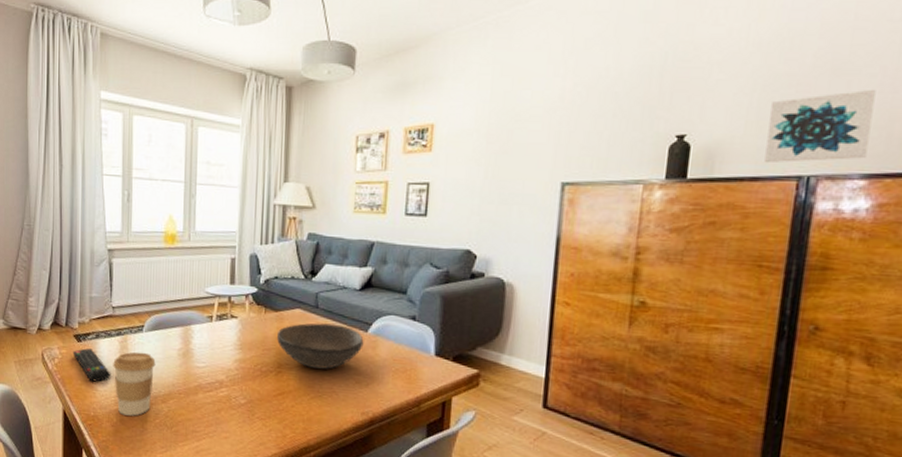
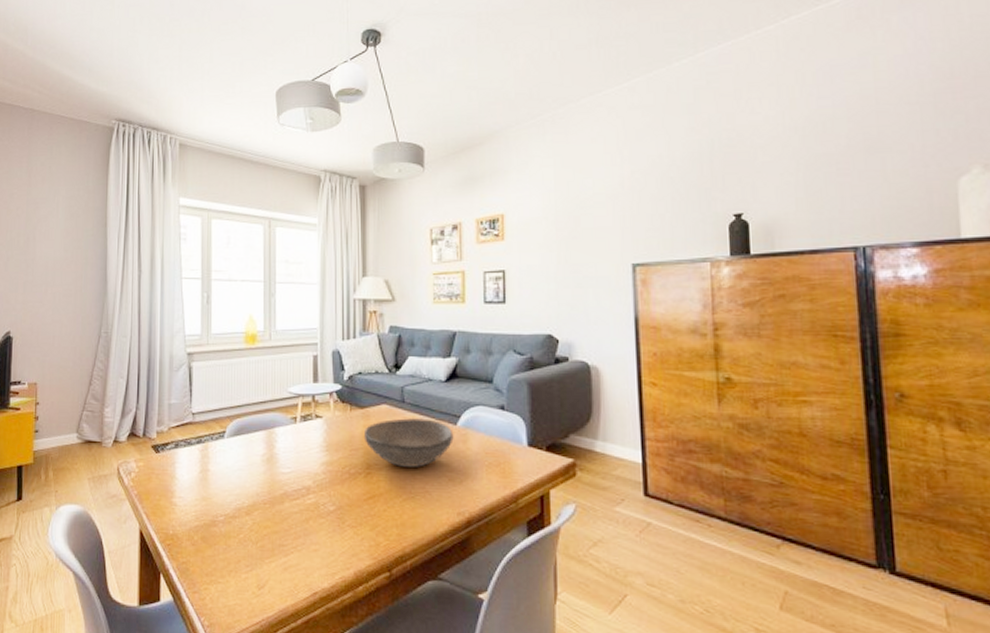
remote control: present [72,348,111,382] -> none [150,459,192,496]
coffee cup: present [113,352,156,416] -> none [193,460,239,532]
wall art: present [765,90,876,164] -> none [815,165,913,237]

